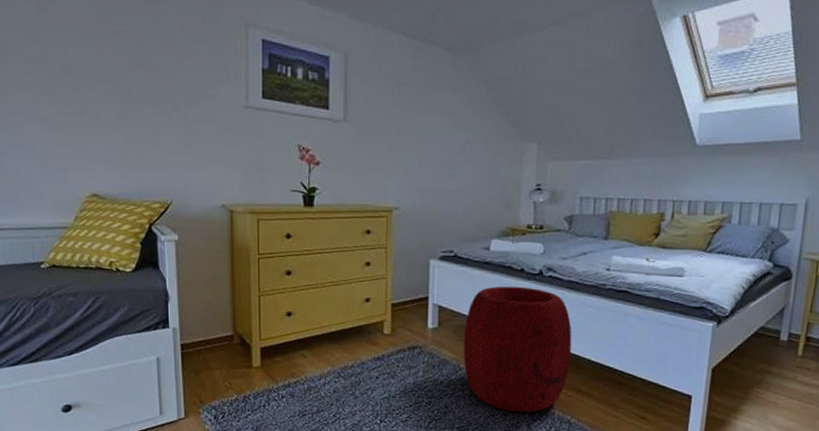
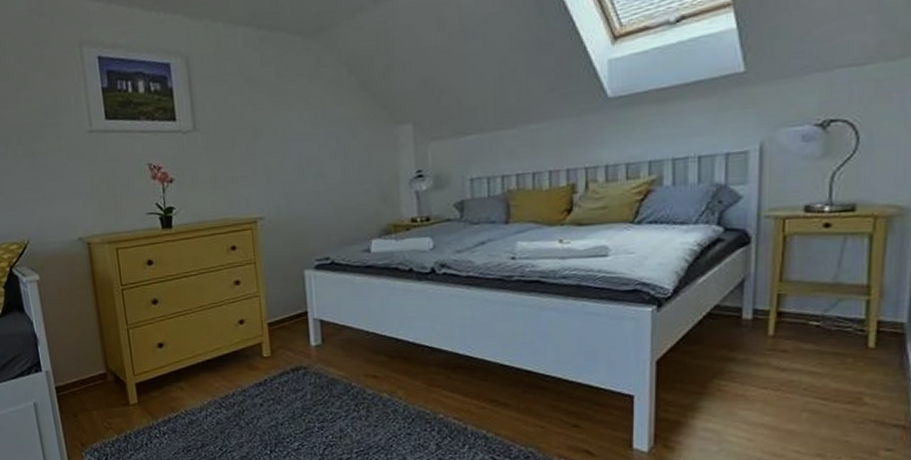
pouf: present [463,286,572,413] -> none [352,289,479,431]

